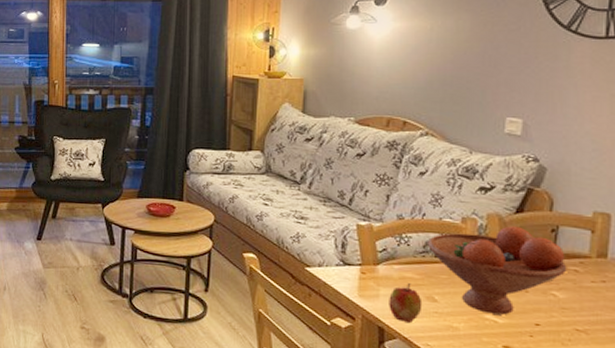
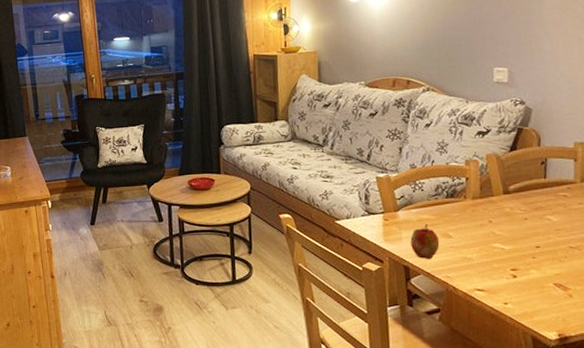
fruit bowl: present [427,226,567,315] -> none [438,162,558,242]

